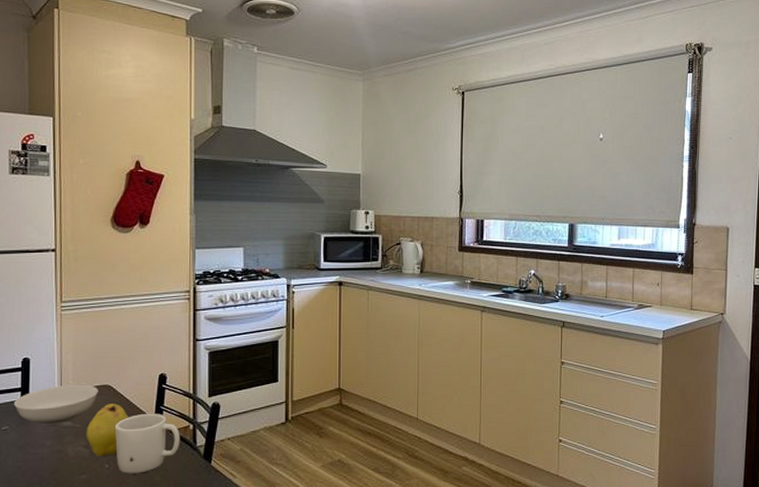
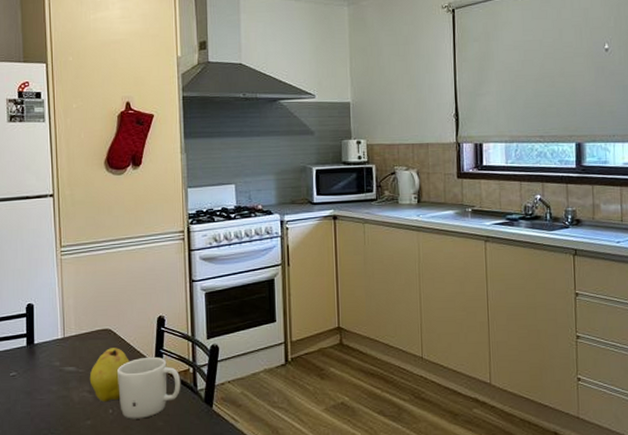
bowl: present [14,384,98,425] -> none [21,329,99,370]

